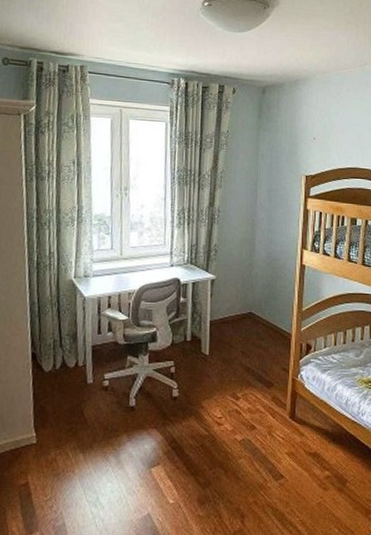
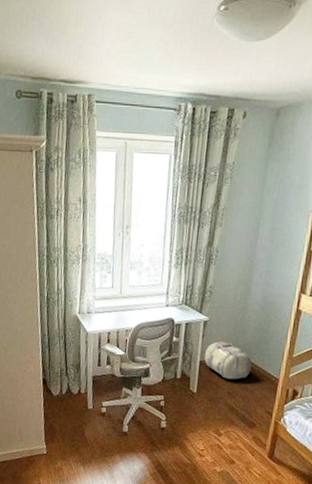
backpack: none [214,299,263,338] -> present [204,341,252,380]

